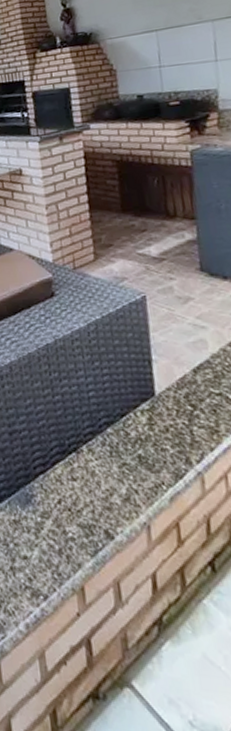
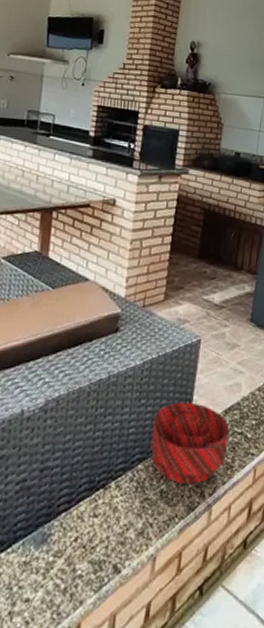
bowl: none [113,362,208,450] -> present [150,402,230,484]

